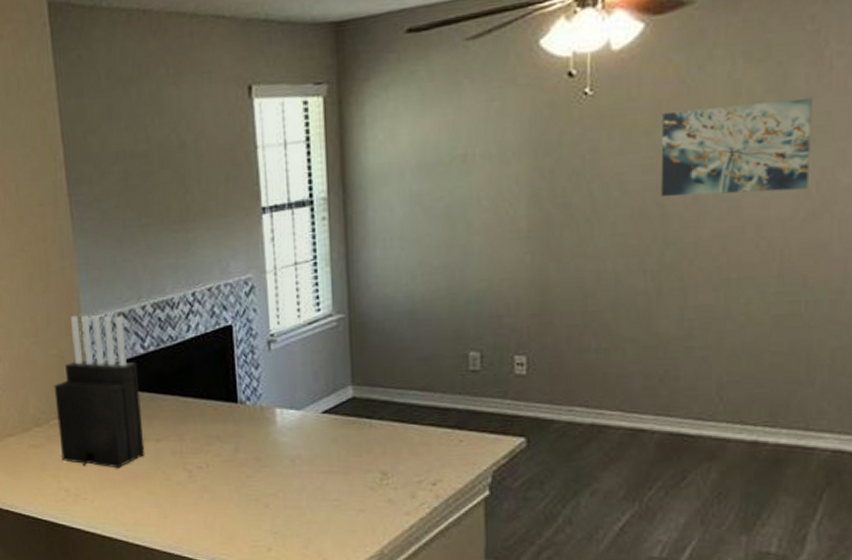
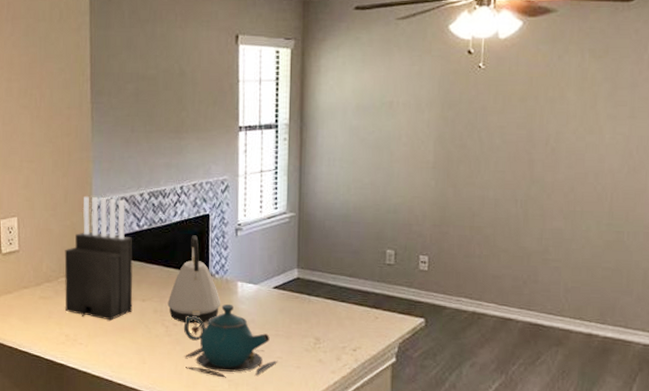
kettle: none [188,353,256,465] -> present [167,235,220,324]
teapot: none [211,438,335,530] -> present [183,304,278,378]
wall art: present [661,99,813,197] -> none [529,86,636,151]

